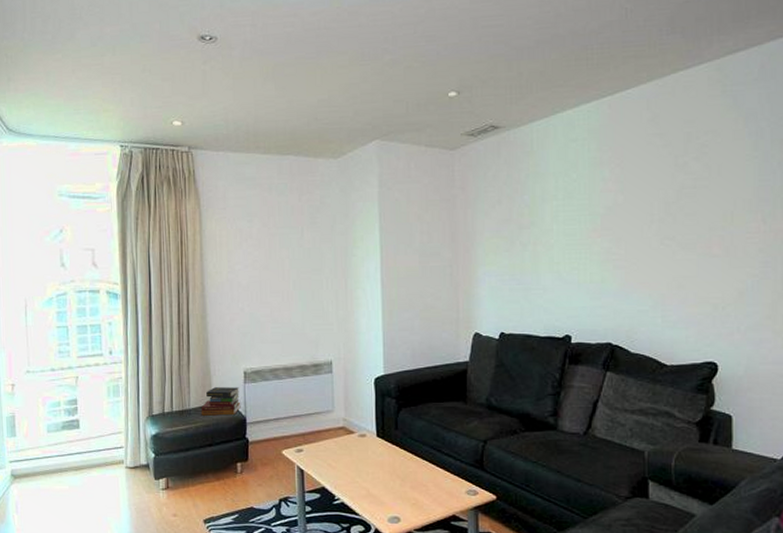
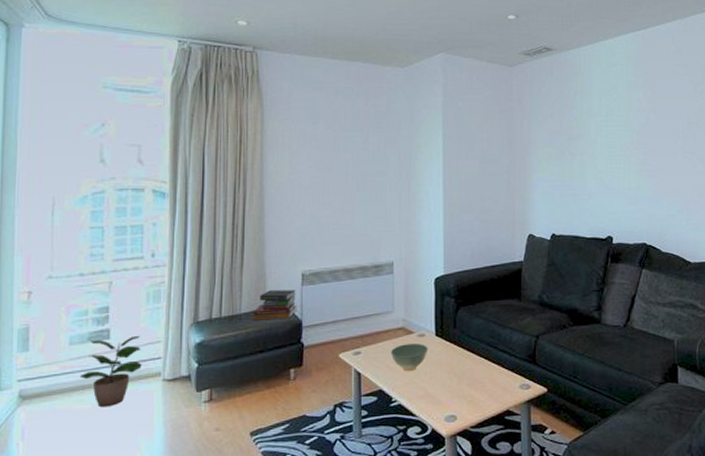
potted plant: none [58,426,108,489] -> present [80,335,142,408]
bowl: none [331,444,370,472] -> present [390,344,428,372]

